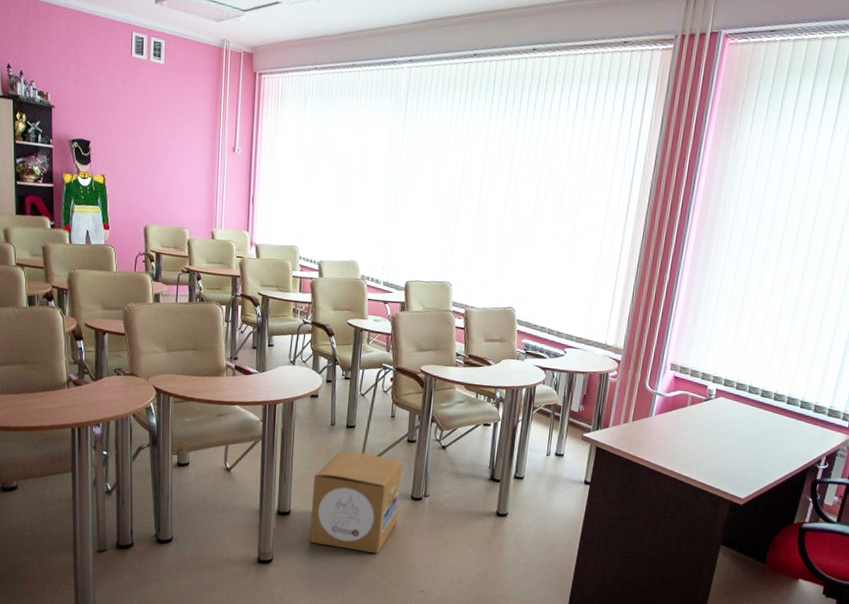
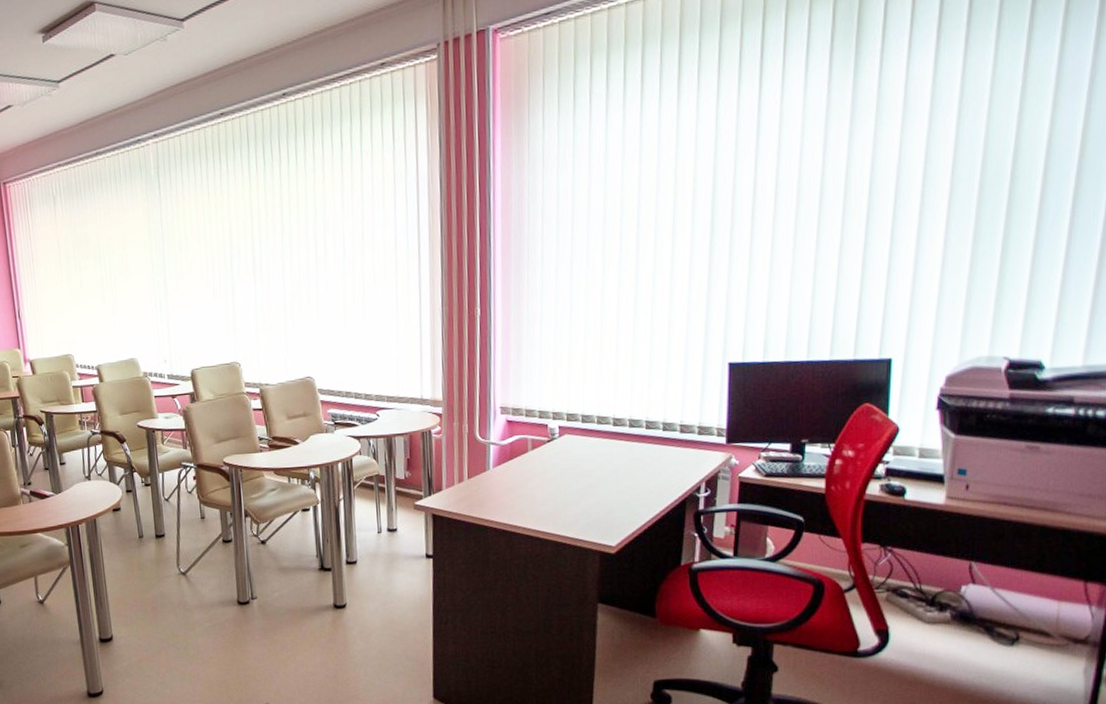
cardboard box: present [309,451,403,554] -> none [131,562,227,670]

